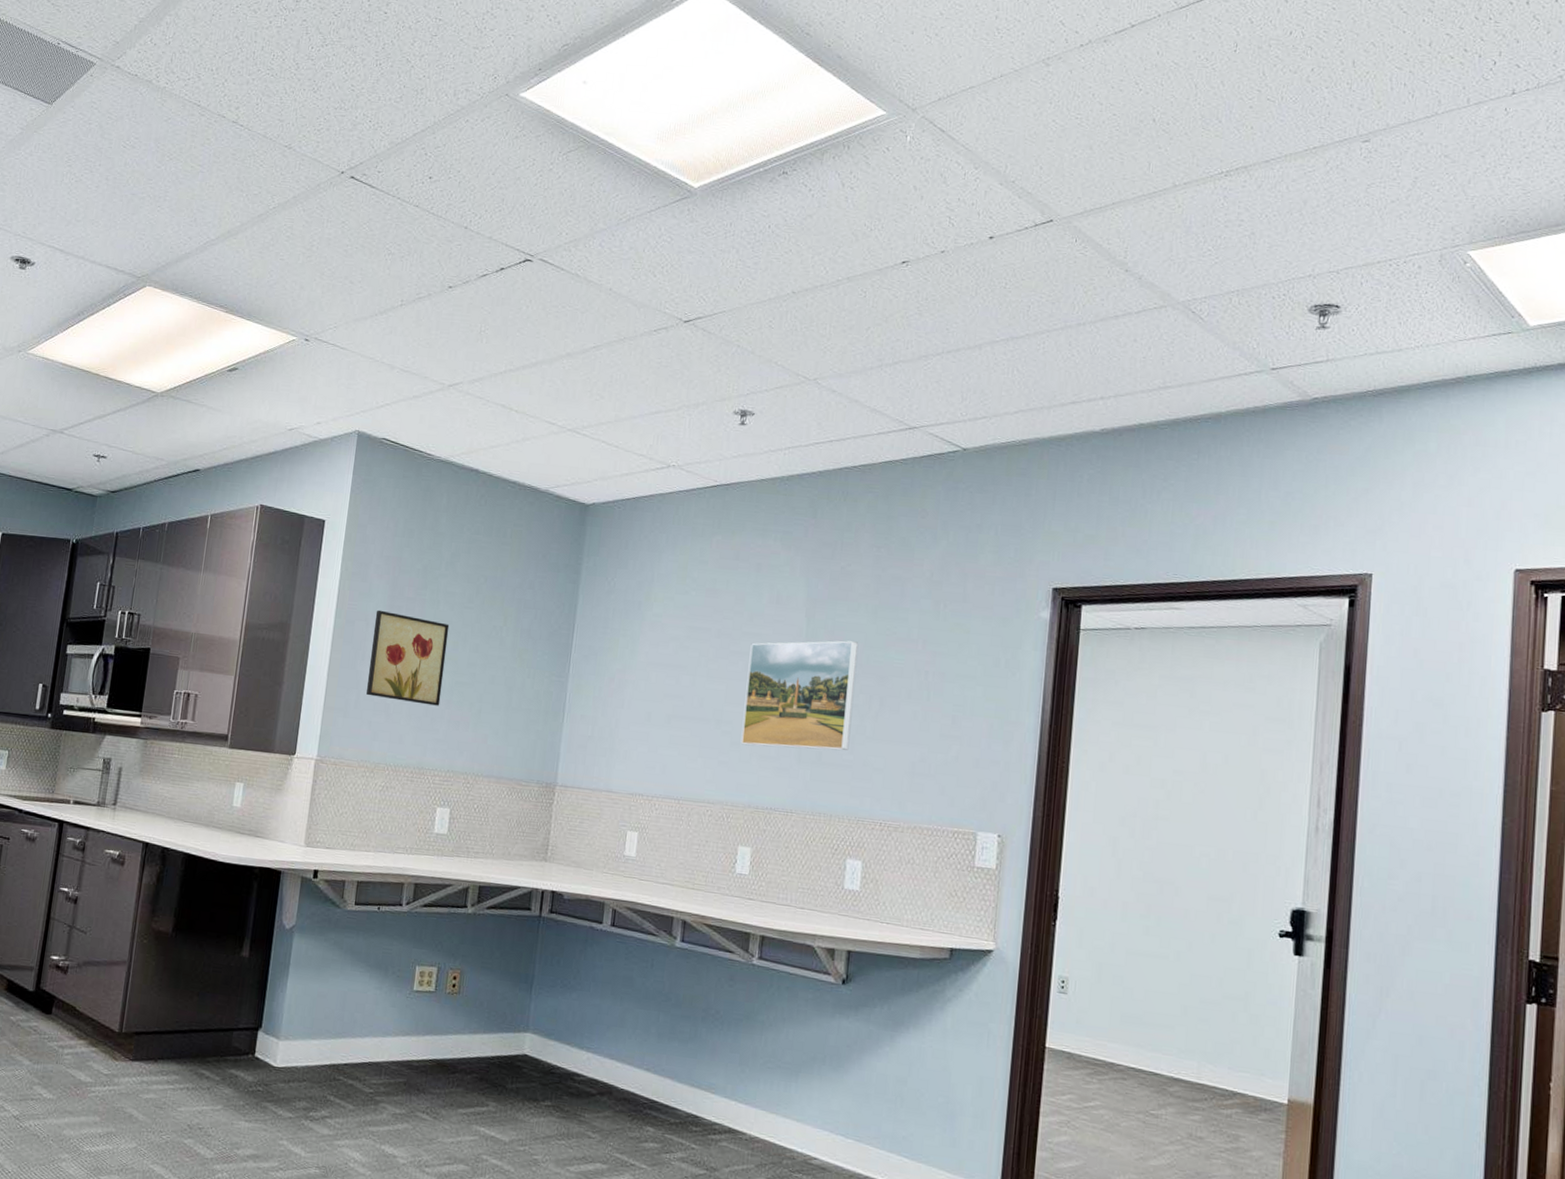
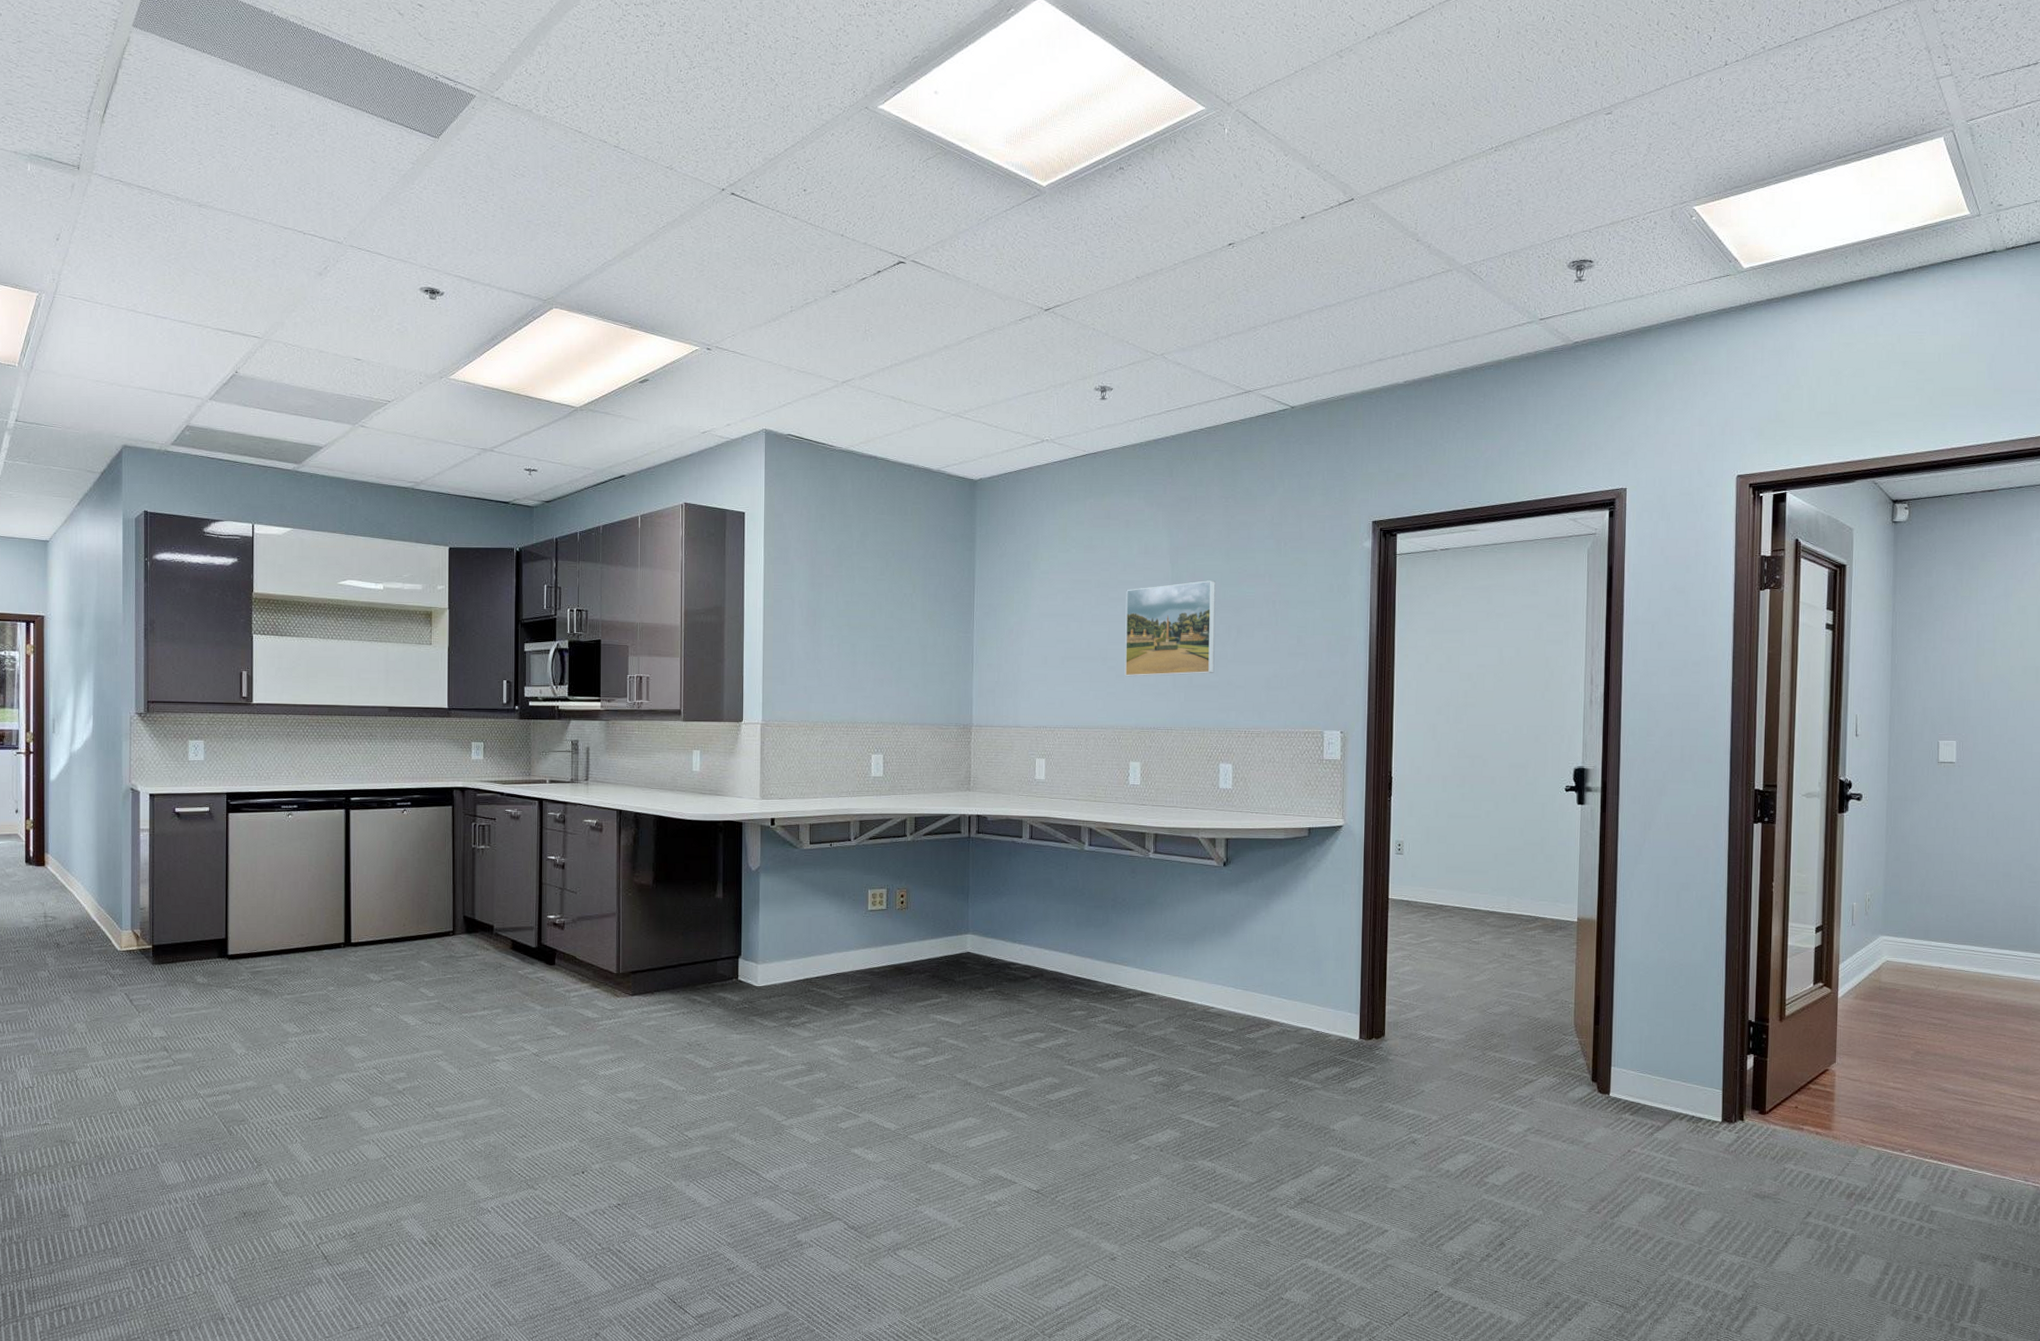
wall art: present [366,610,450,706] -> none [799,588,866,668]

